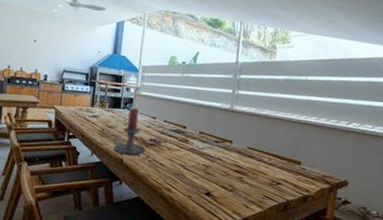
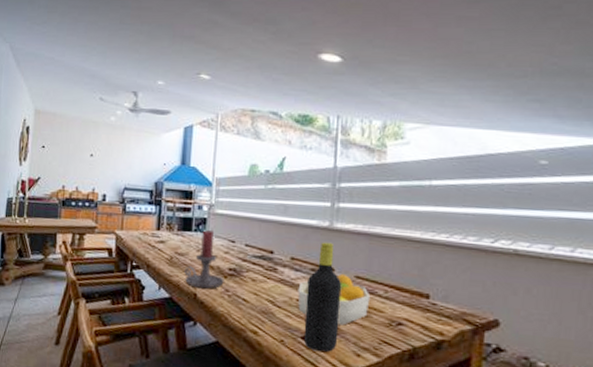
fruit bowl: none [203,145,259,184] -> present [297,273,371,325]
bottle: none [206,120,238,205] -> present [303,242,342,353]

